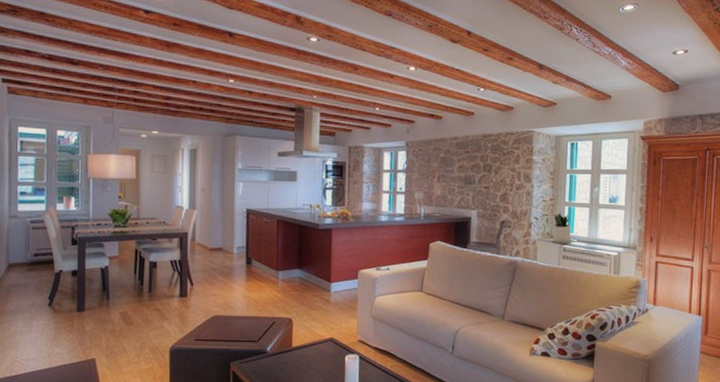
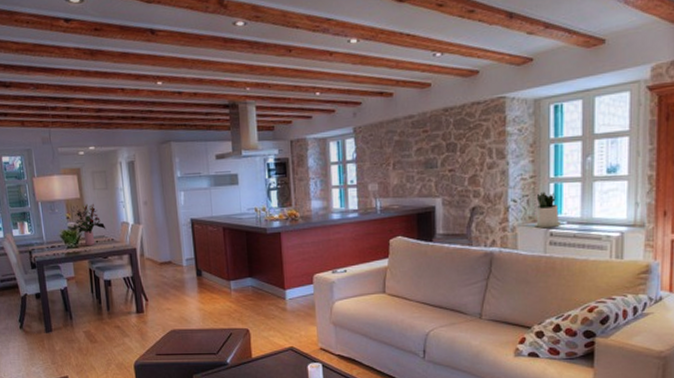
bouquet: none [118,185,159,227] -> present [68,203,107,246]

